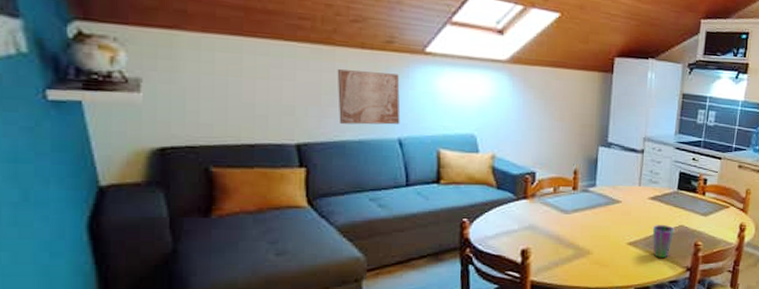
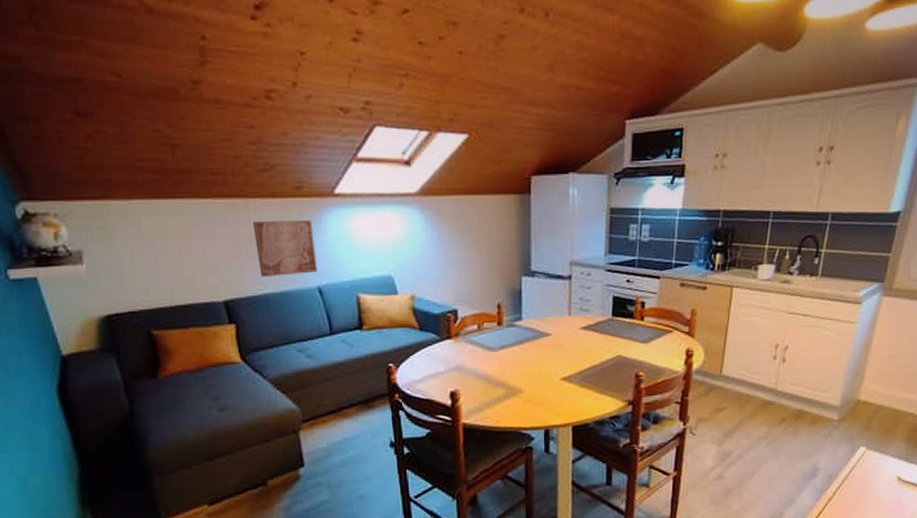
cup: present [652,225,675,259] -> none [587,356,612,393]

